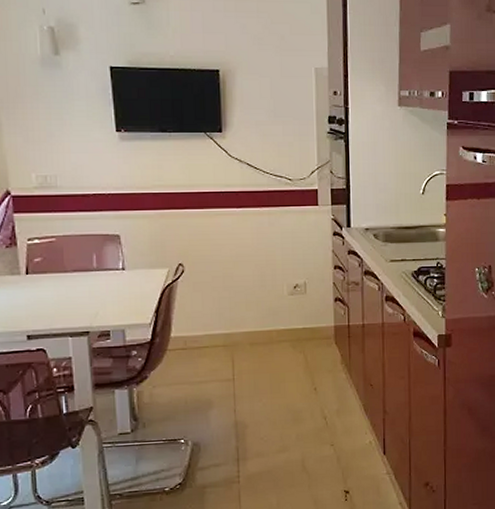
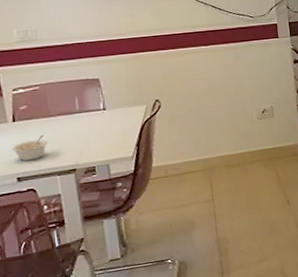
legume: none [23,292,61,318] -> present [12,135,48,162]

